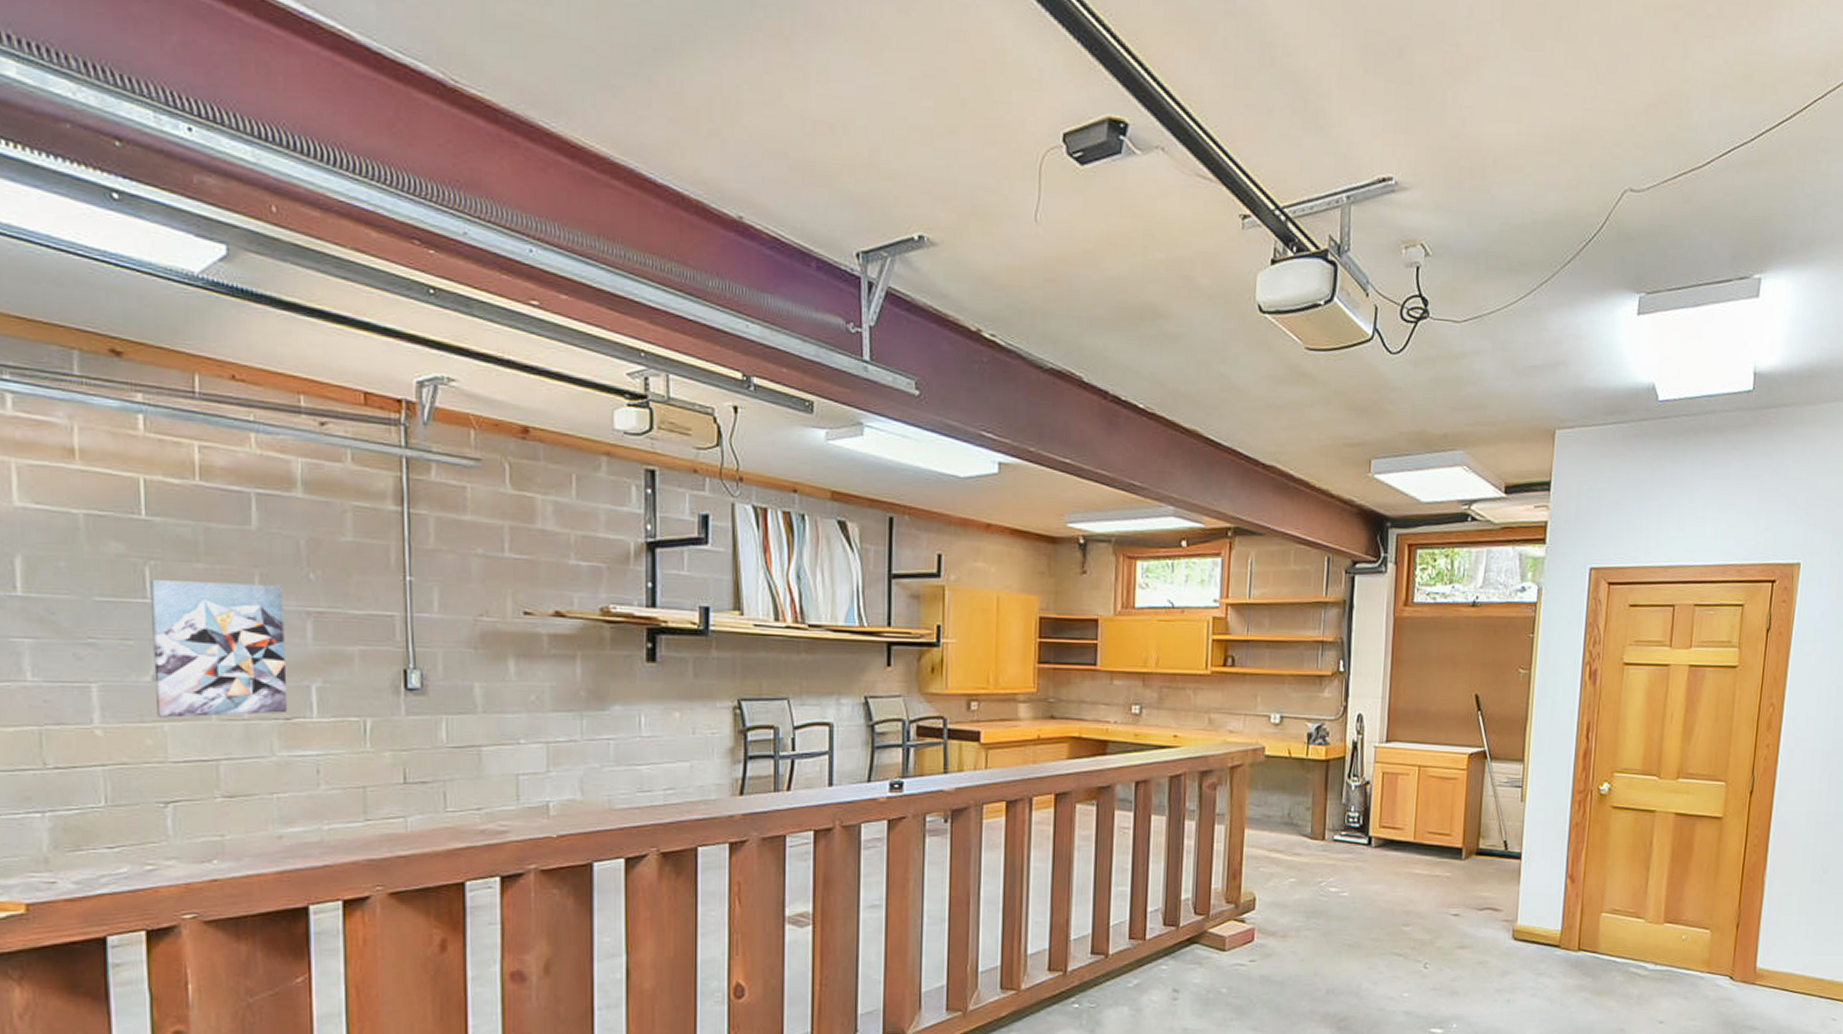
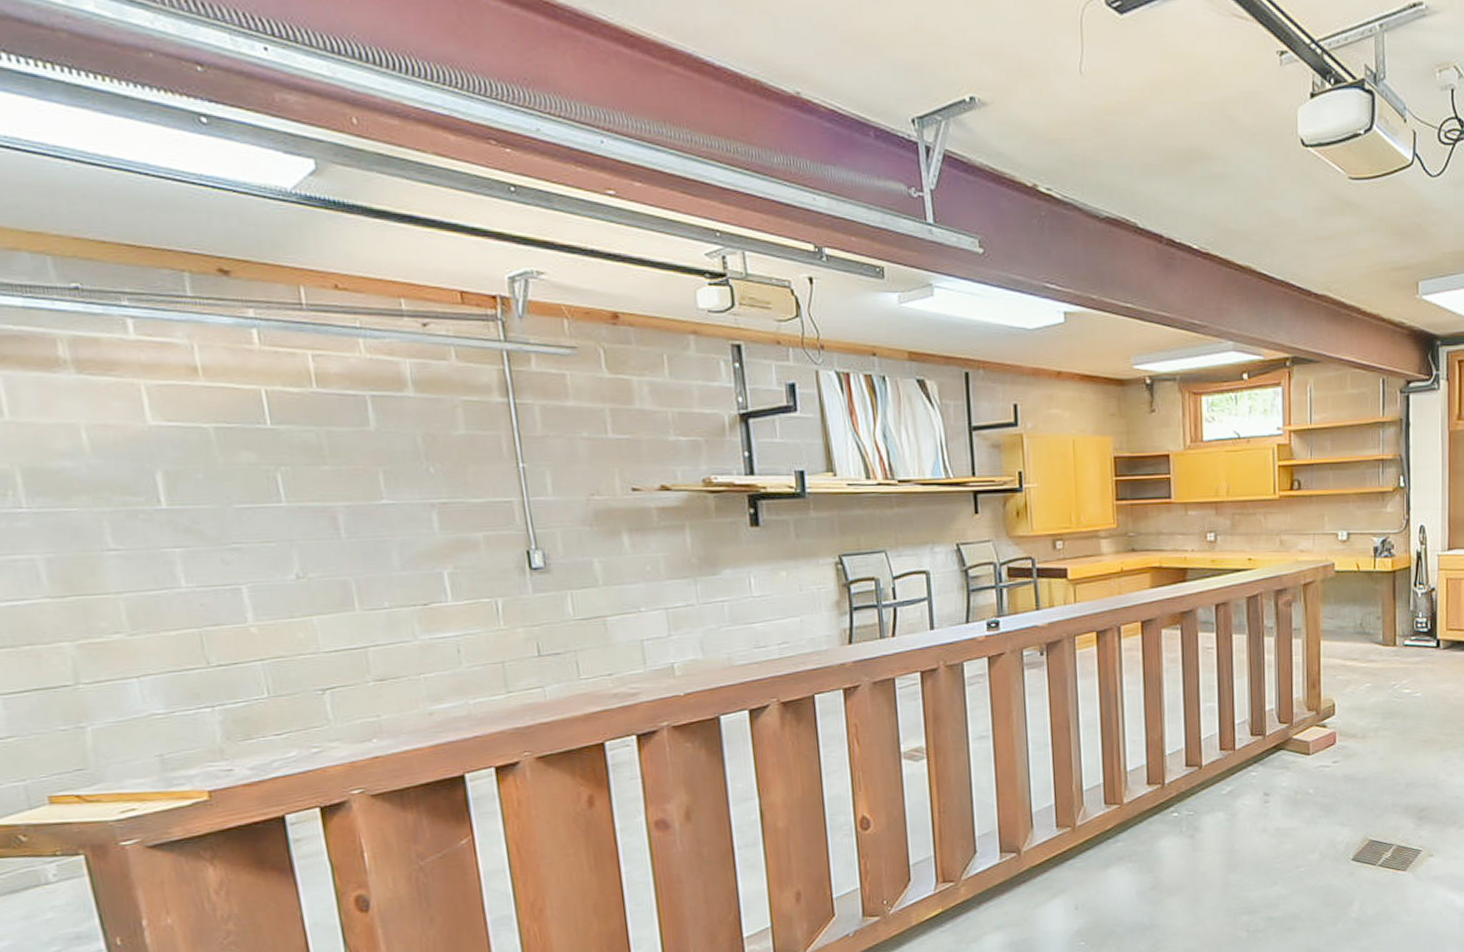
wall art: present [151,580,288,718] -> none [283,480,425,612]

